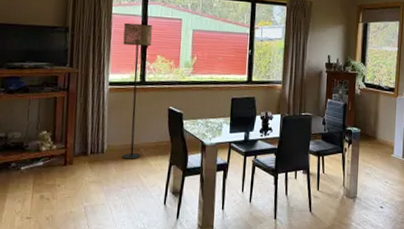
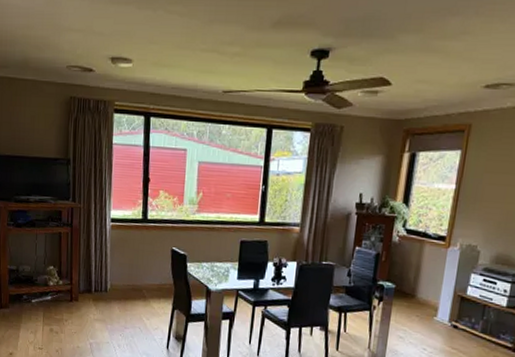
floor lamp: present [122,22,152,159] -> none [124,154,155,301]

